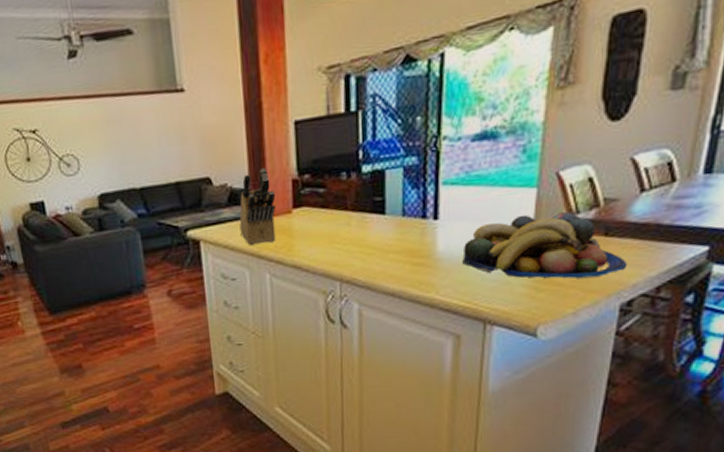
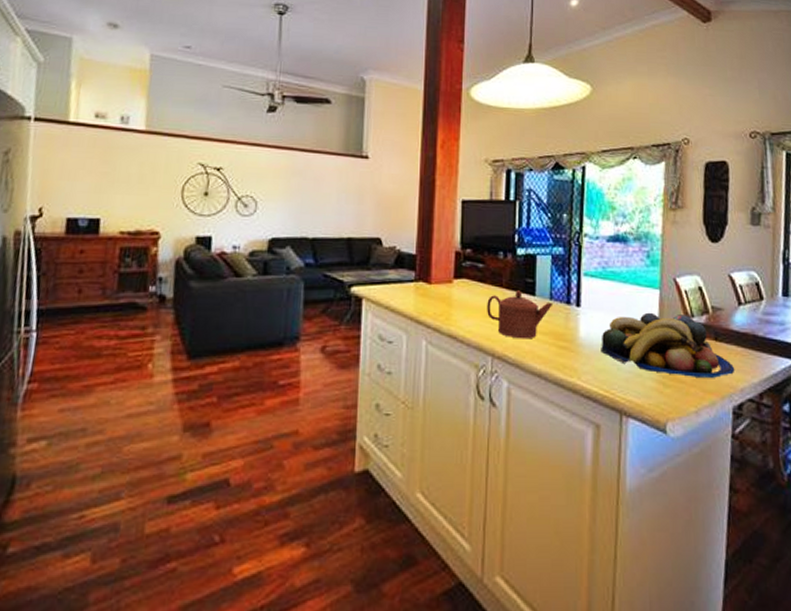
knife block: present [239,167,277,245] -> none [402,237,439,310]
teapot: none [331,211,407,261] -> present [487,290,554,339]

